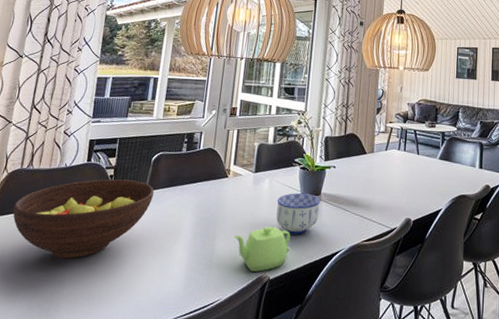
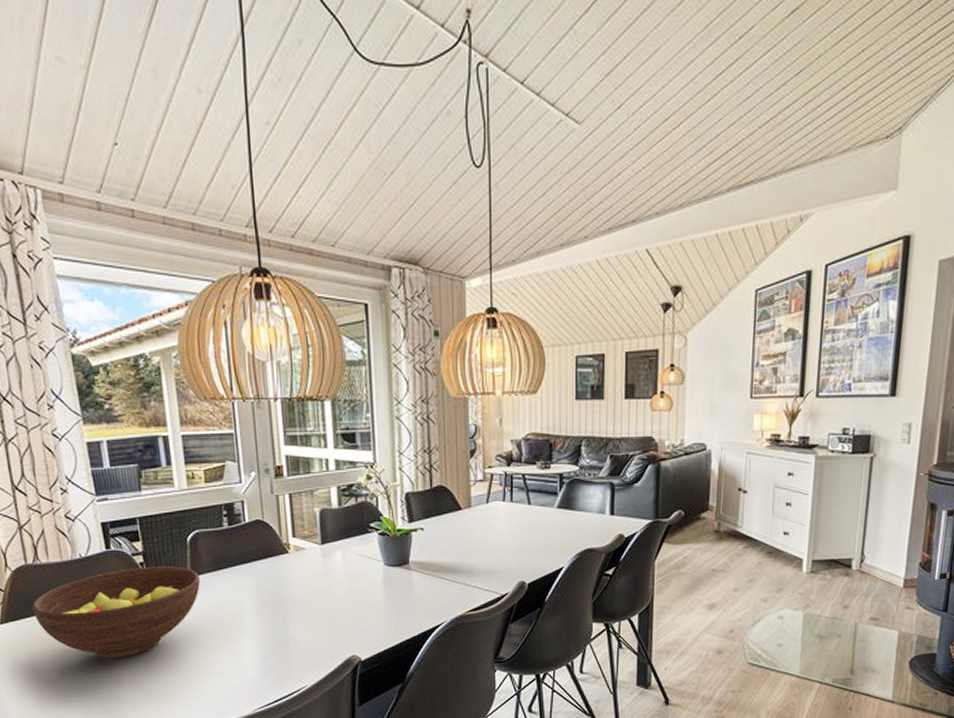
teapot: present [233,226,291,272] -> none [309,604,379,654]
bowl: present [276,192,321,235] -> none [355,563,410,611]

